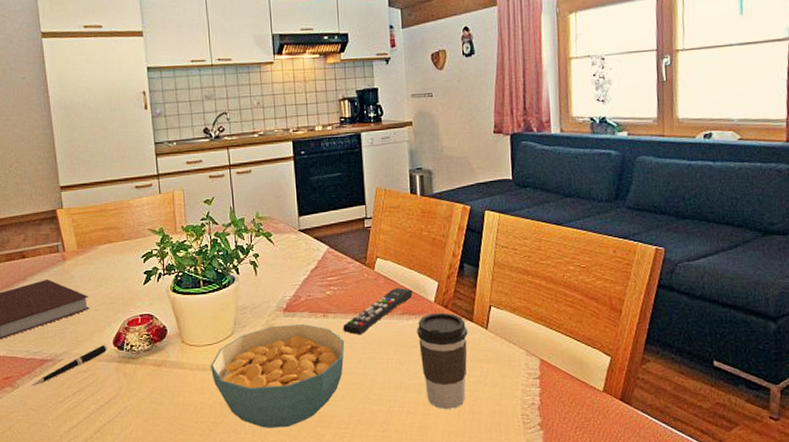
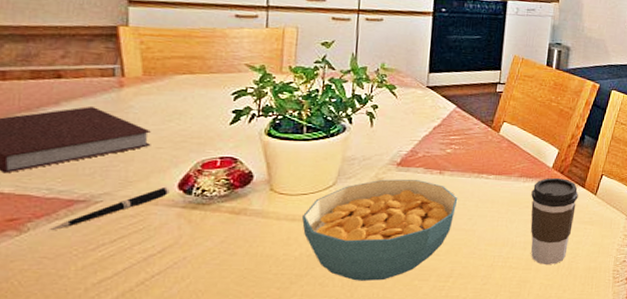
remote control: present [343,287,412,335] -> none [458,151,533,194]

